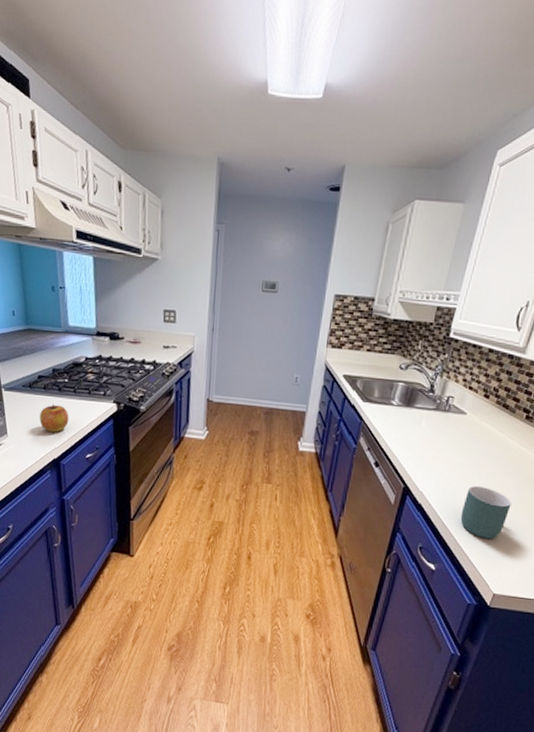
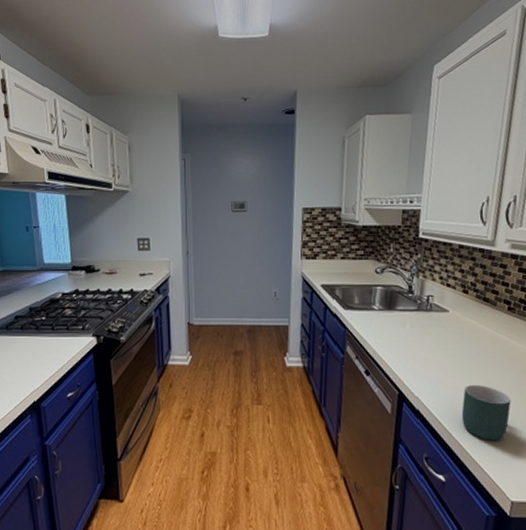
apple: present [39,403,69,432] -> none [17,343,48,373]

